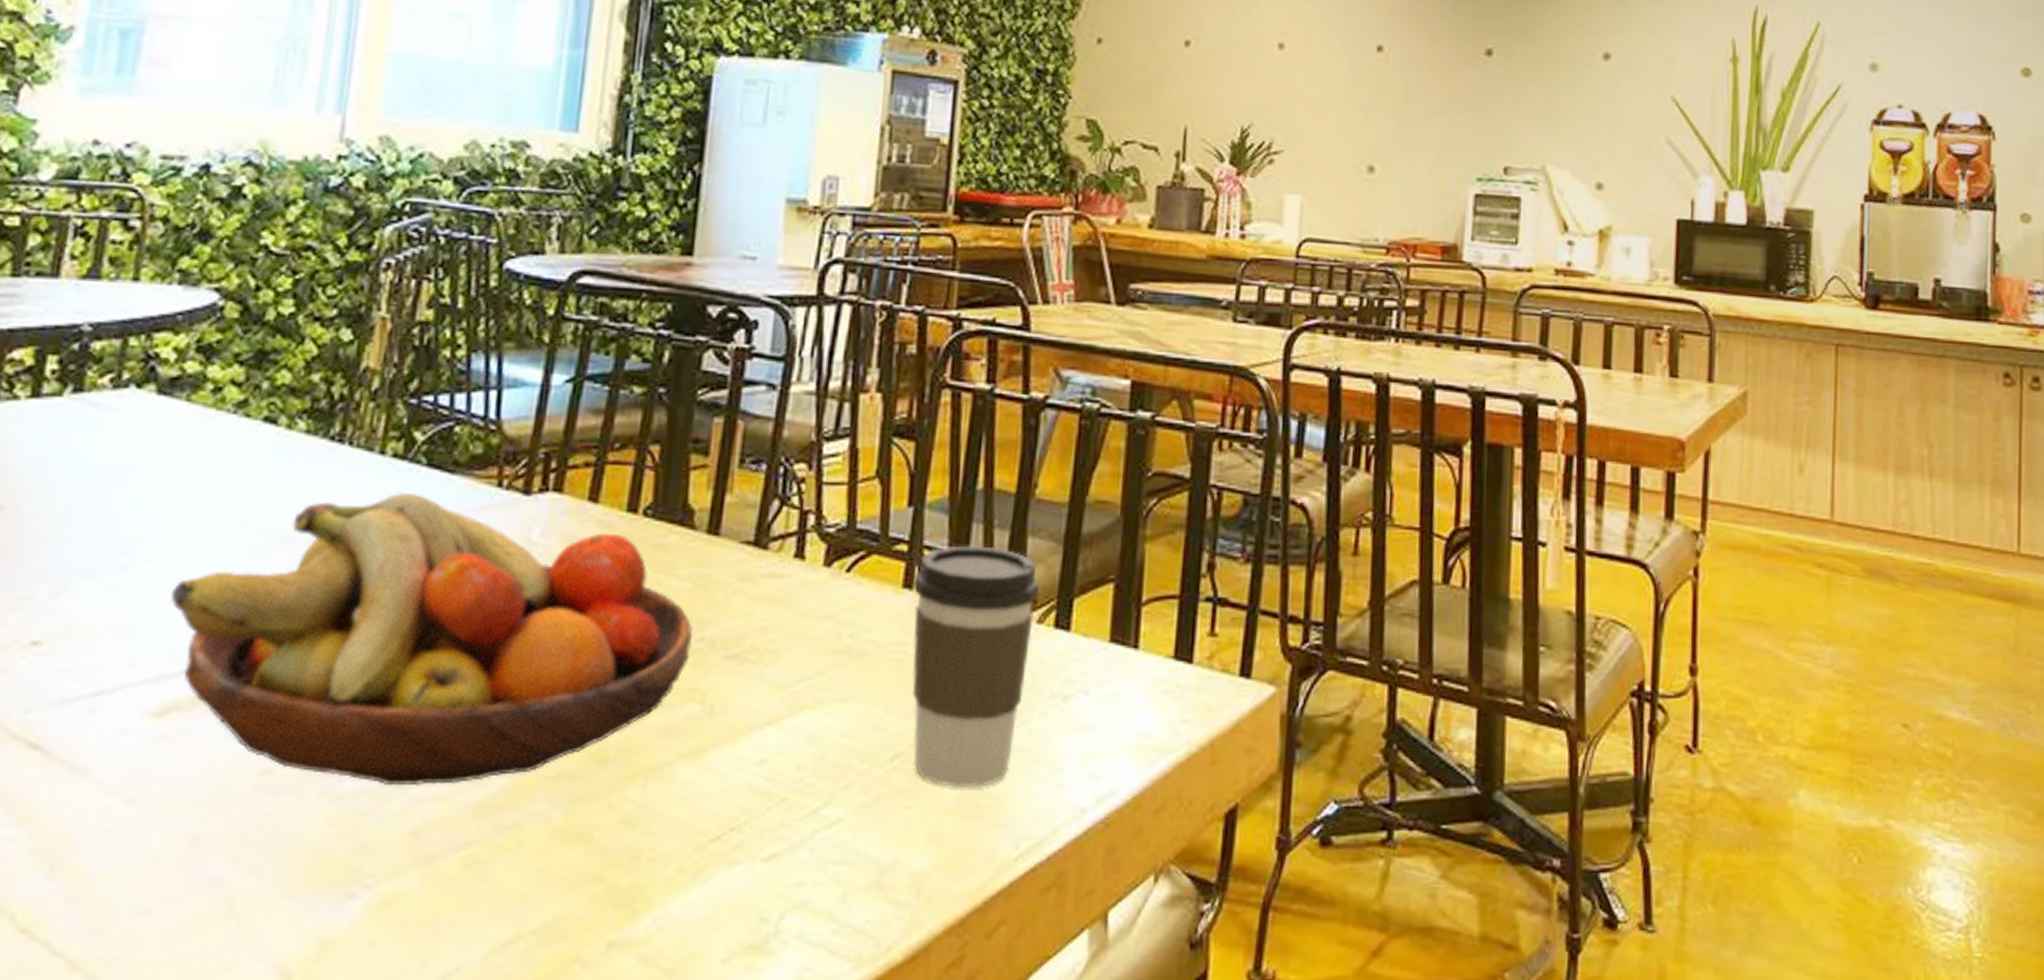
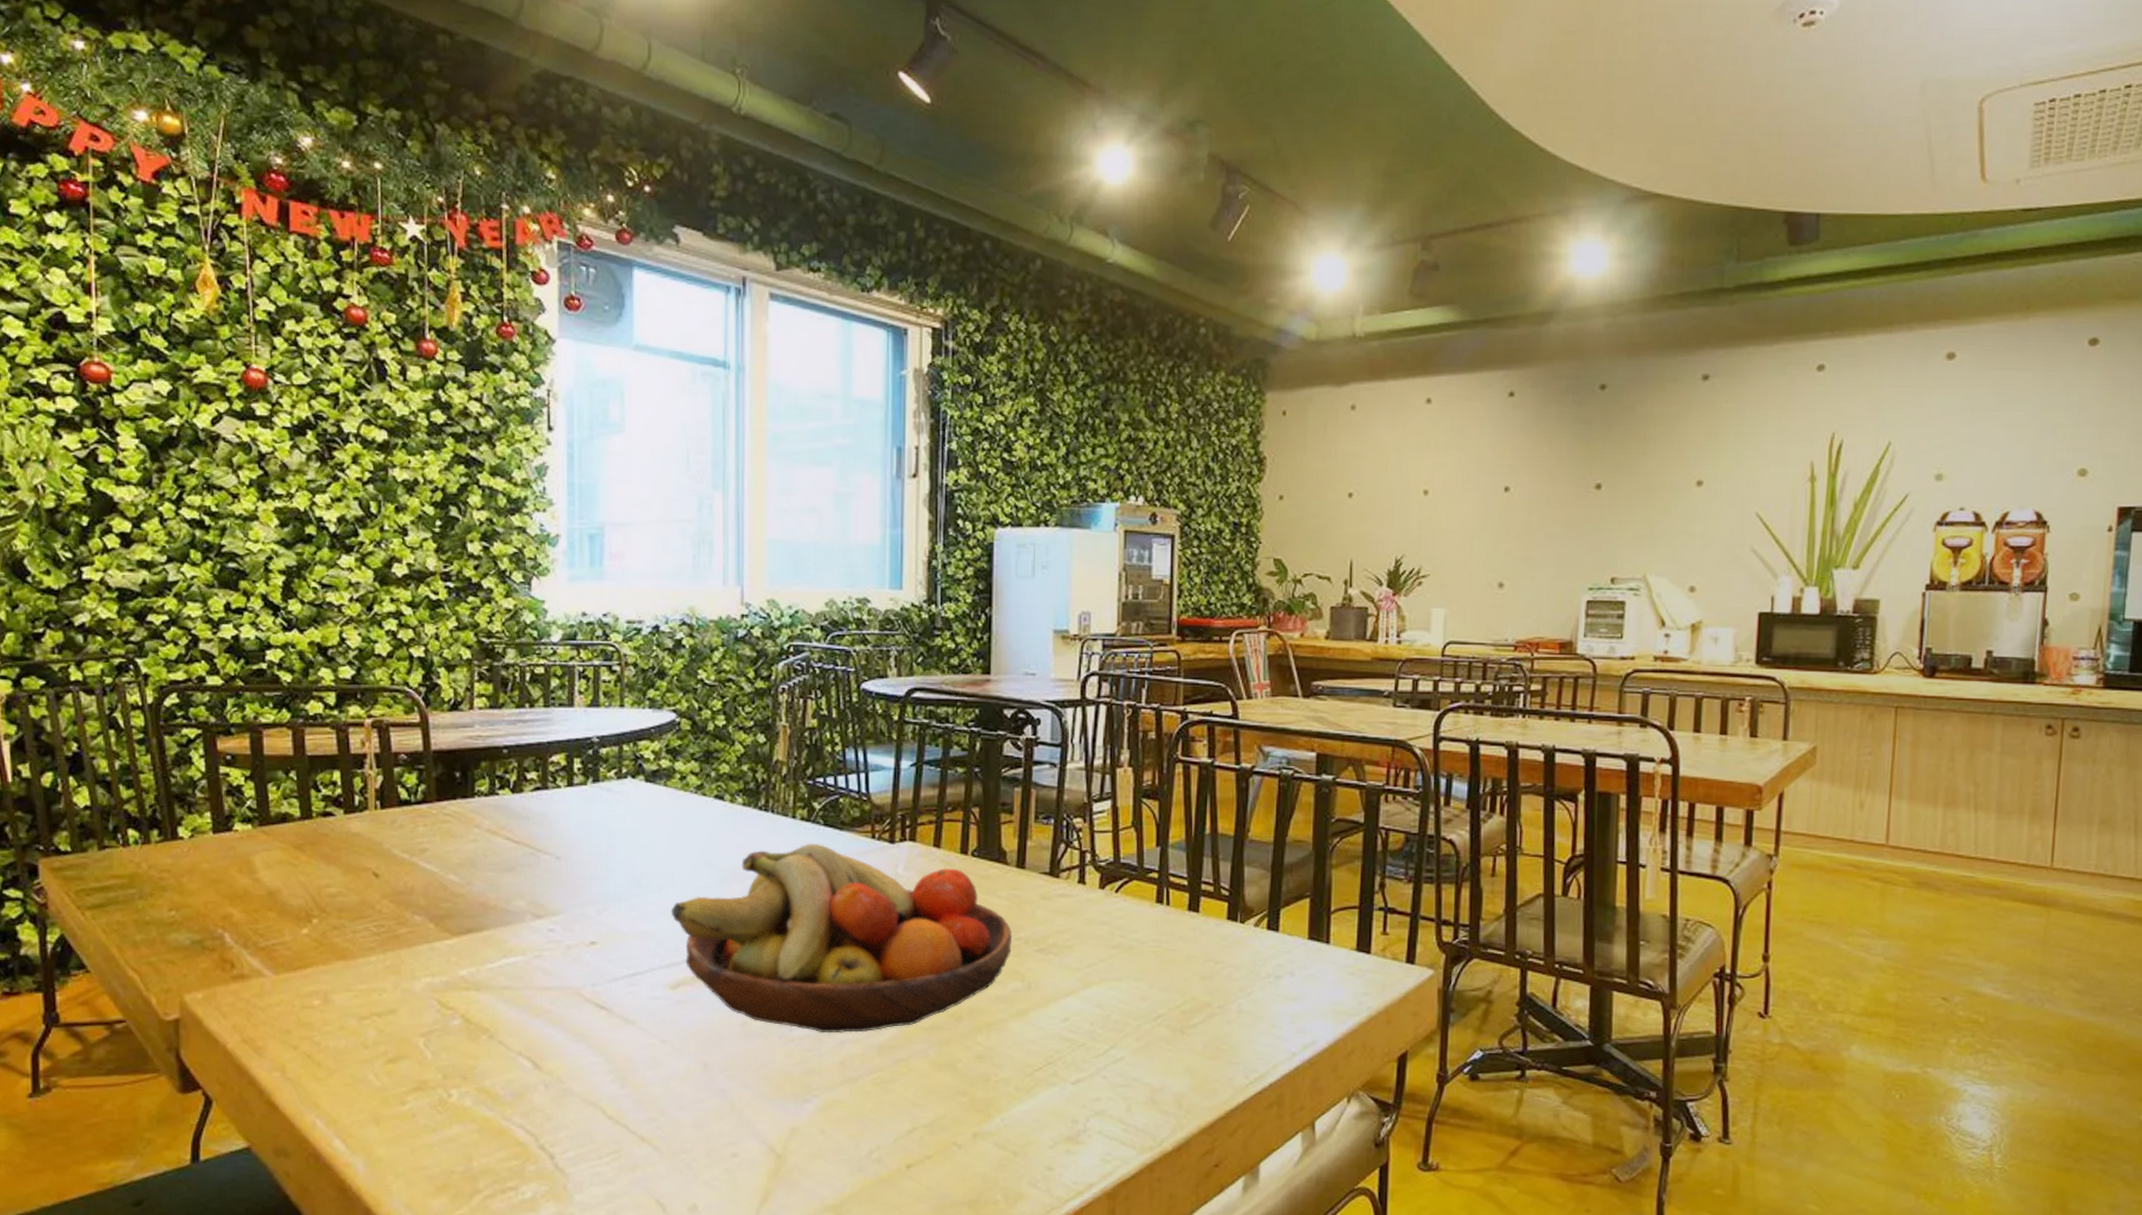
coffee cup: present [912,545,1041,789] -> none [1164,873,1256,1039]

